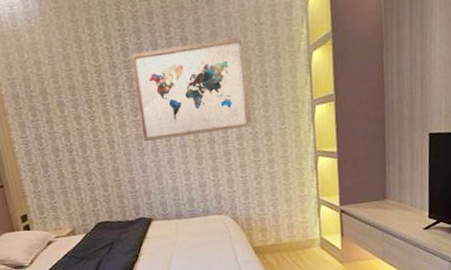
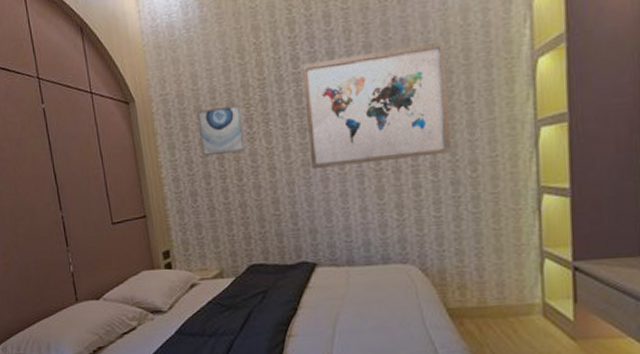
wall art: none [43,88,87,133] -> present [197,104,245,157]

